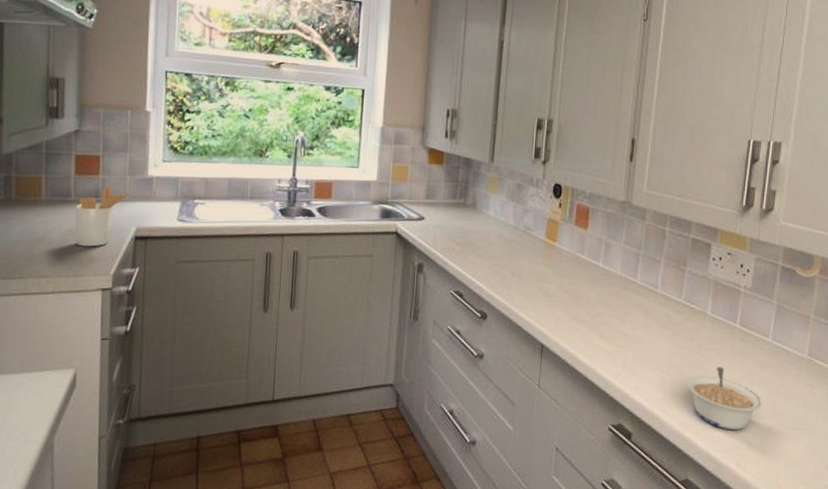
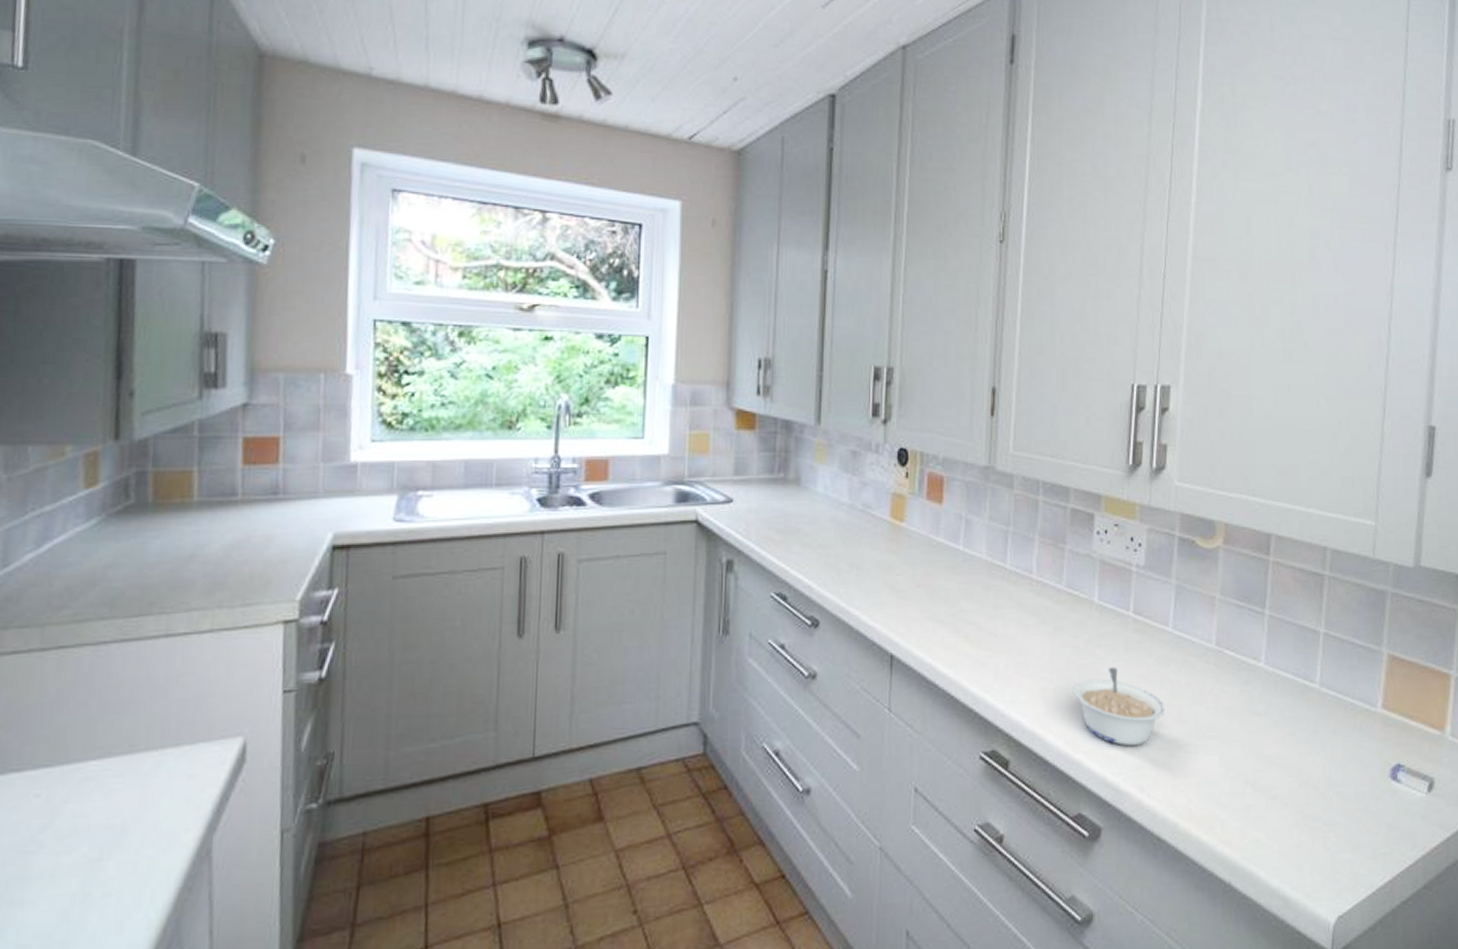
utensil holder: present [75,186,130,247] -> none [243,479,325,564]

